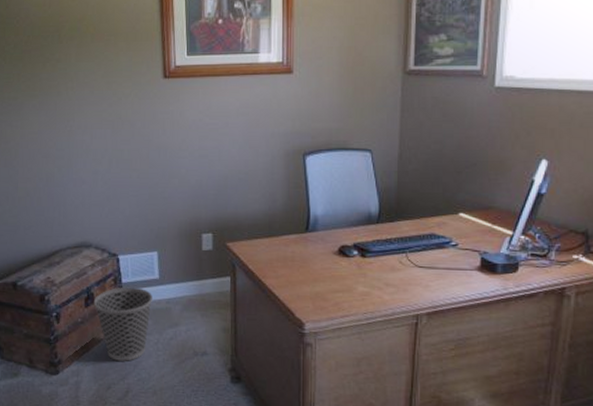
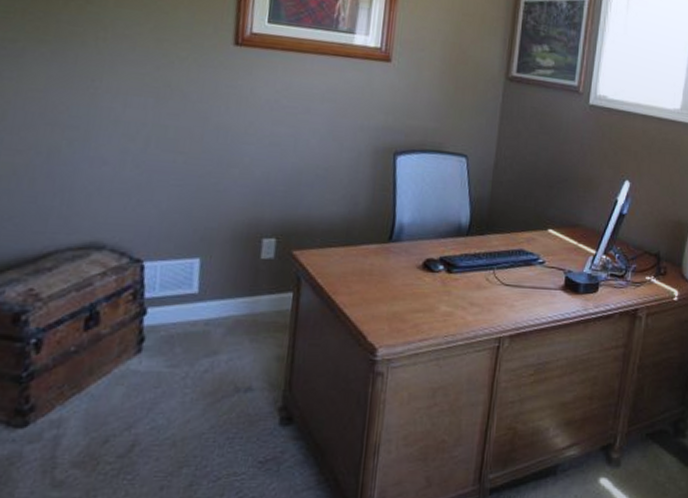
wastebasket: present [93,287,152,361] -> none [97,303,186,404]

